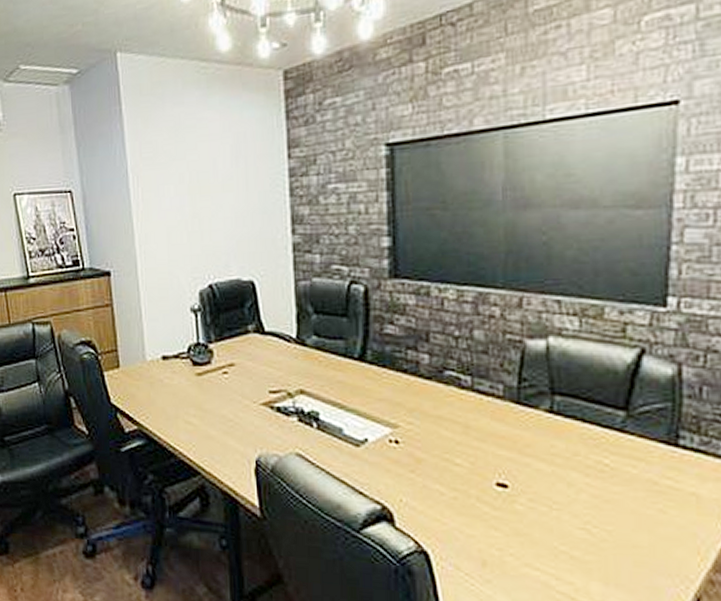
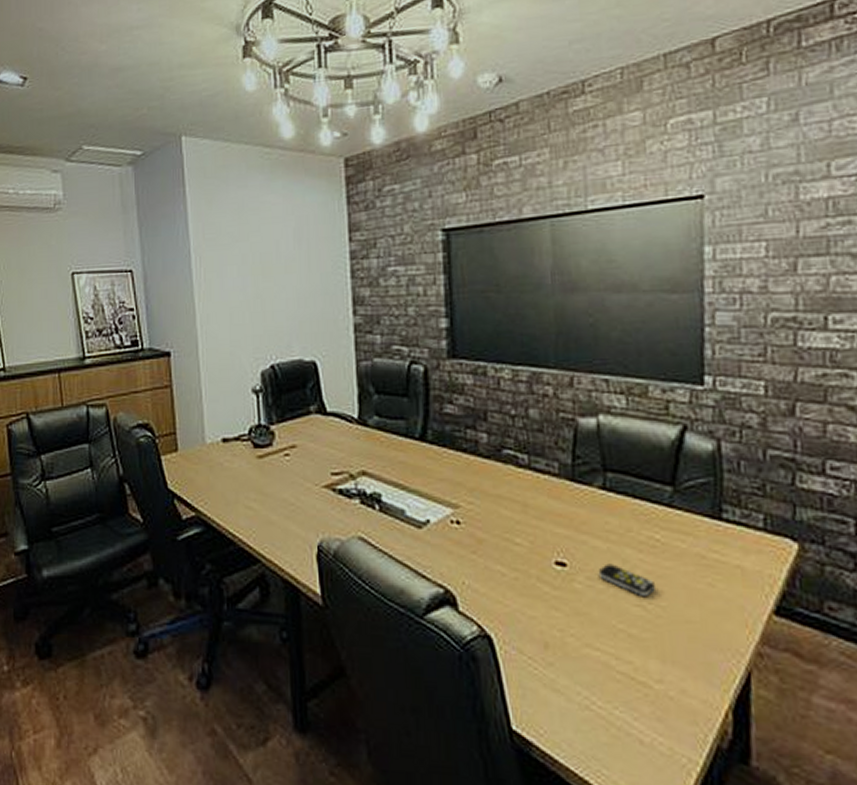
remote control: none [541,486,603,520] -> present [598,564,657,596]

